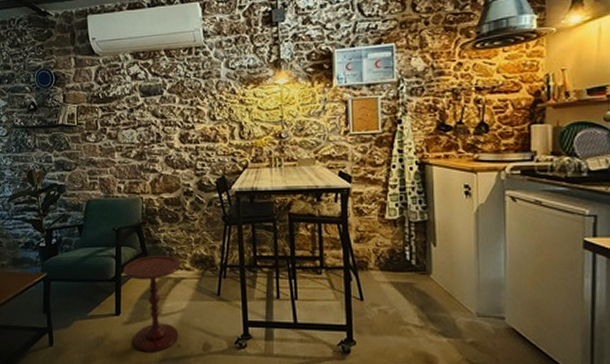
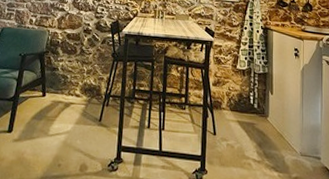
side table: present [123,255,181,352] -> none [18,80,73,170]

